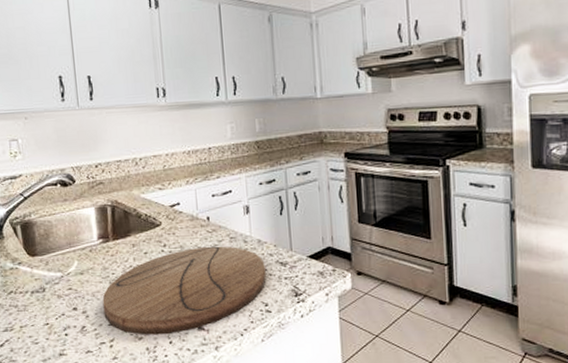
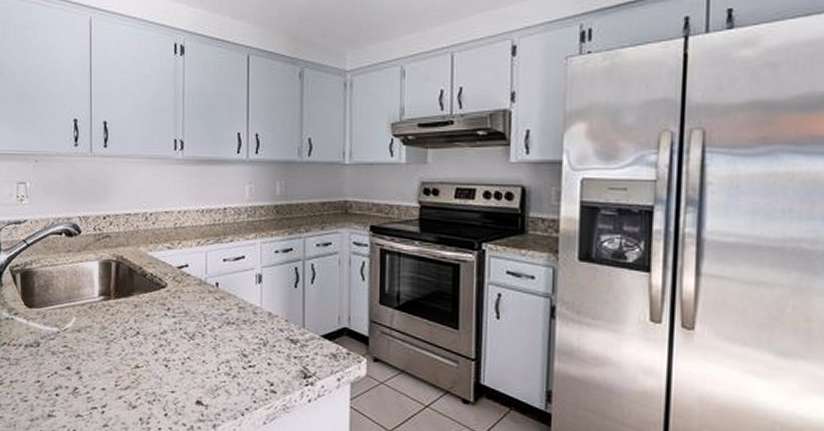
cutting board: present [102,246,266,335] -> none [98,314,274,406]

